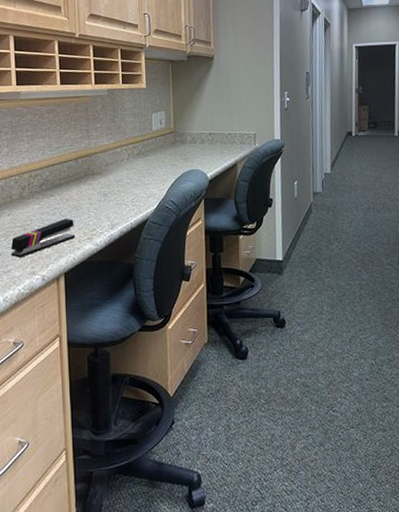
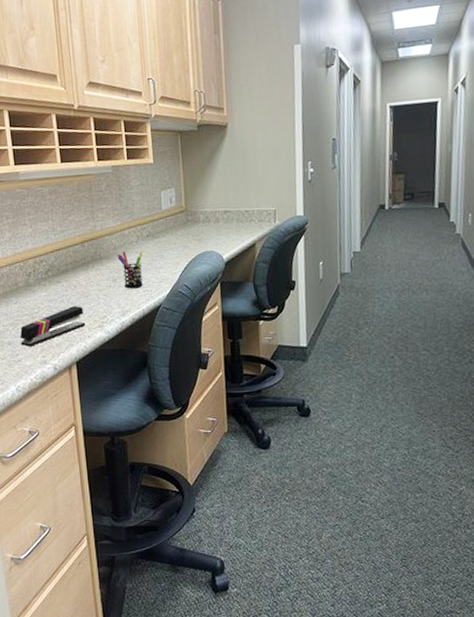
pen holder: none [109,168,133,203] -> present [117,251,143,289]

